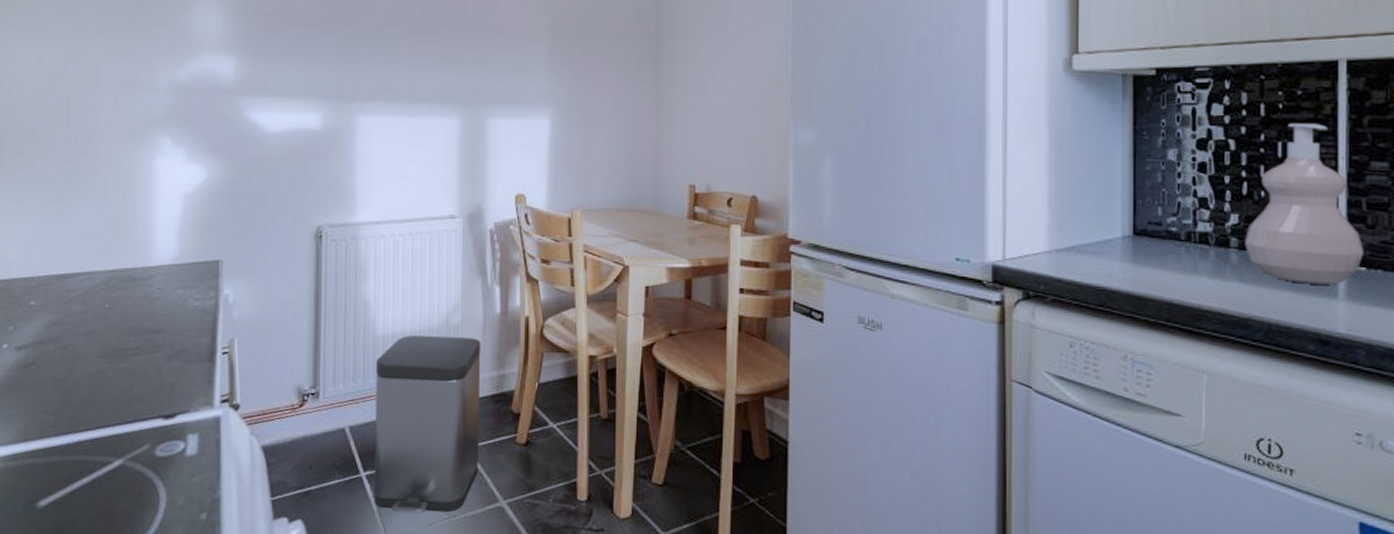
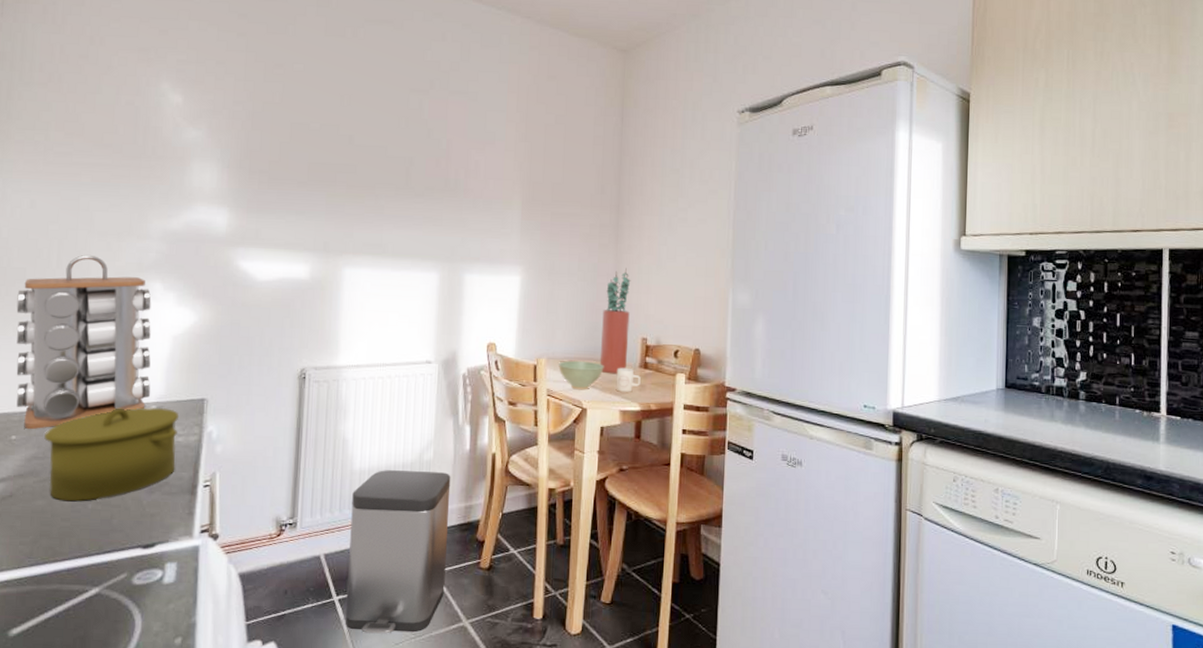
spice rack: none [29,111,165,295] -> present [16,255,152,430]
cooking pot: none [62,269,193,369] -> present [44,407,178,501]
bowl: none [596,212,647,245] -> present [559,360,604,390]
vase: none [642,105,675,227] -> present [599,268,631,374]
mug: none [661,219,689,247] -> present [616,367,641,392]
soap bottle: present [1245,124,1365,285] -> none [1091,299,1180,431]

